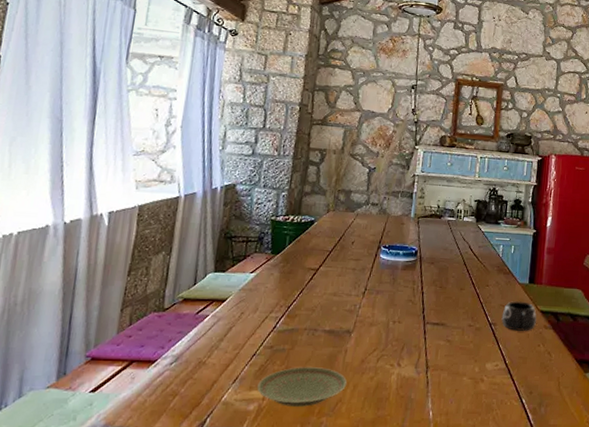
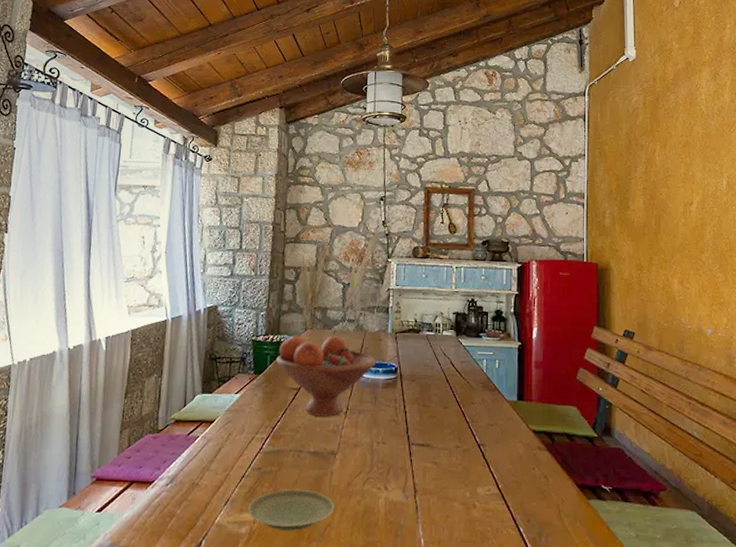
fruit bowl: none [295,216,398,297] -> present [276,335,376,417]
mug: present [501,301,537,331] -> none [490,420,529,453]

